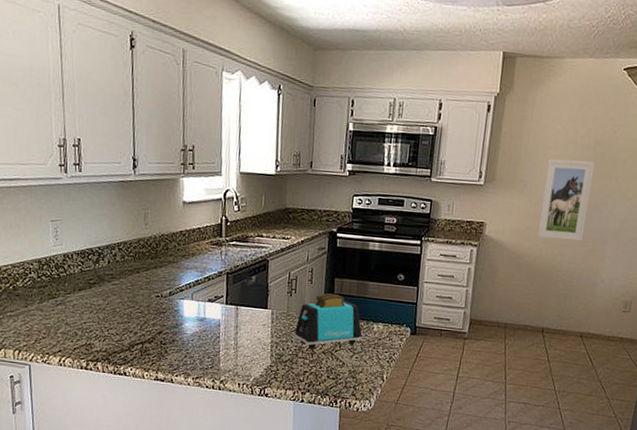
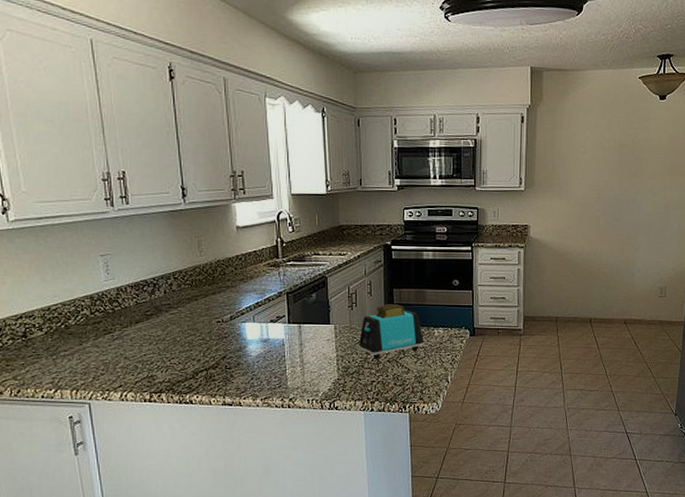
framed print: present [537,159,595,241] -> none [577,162,622,236]

